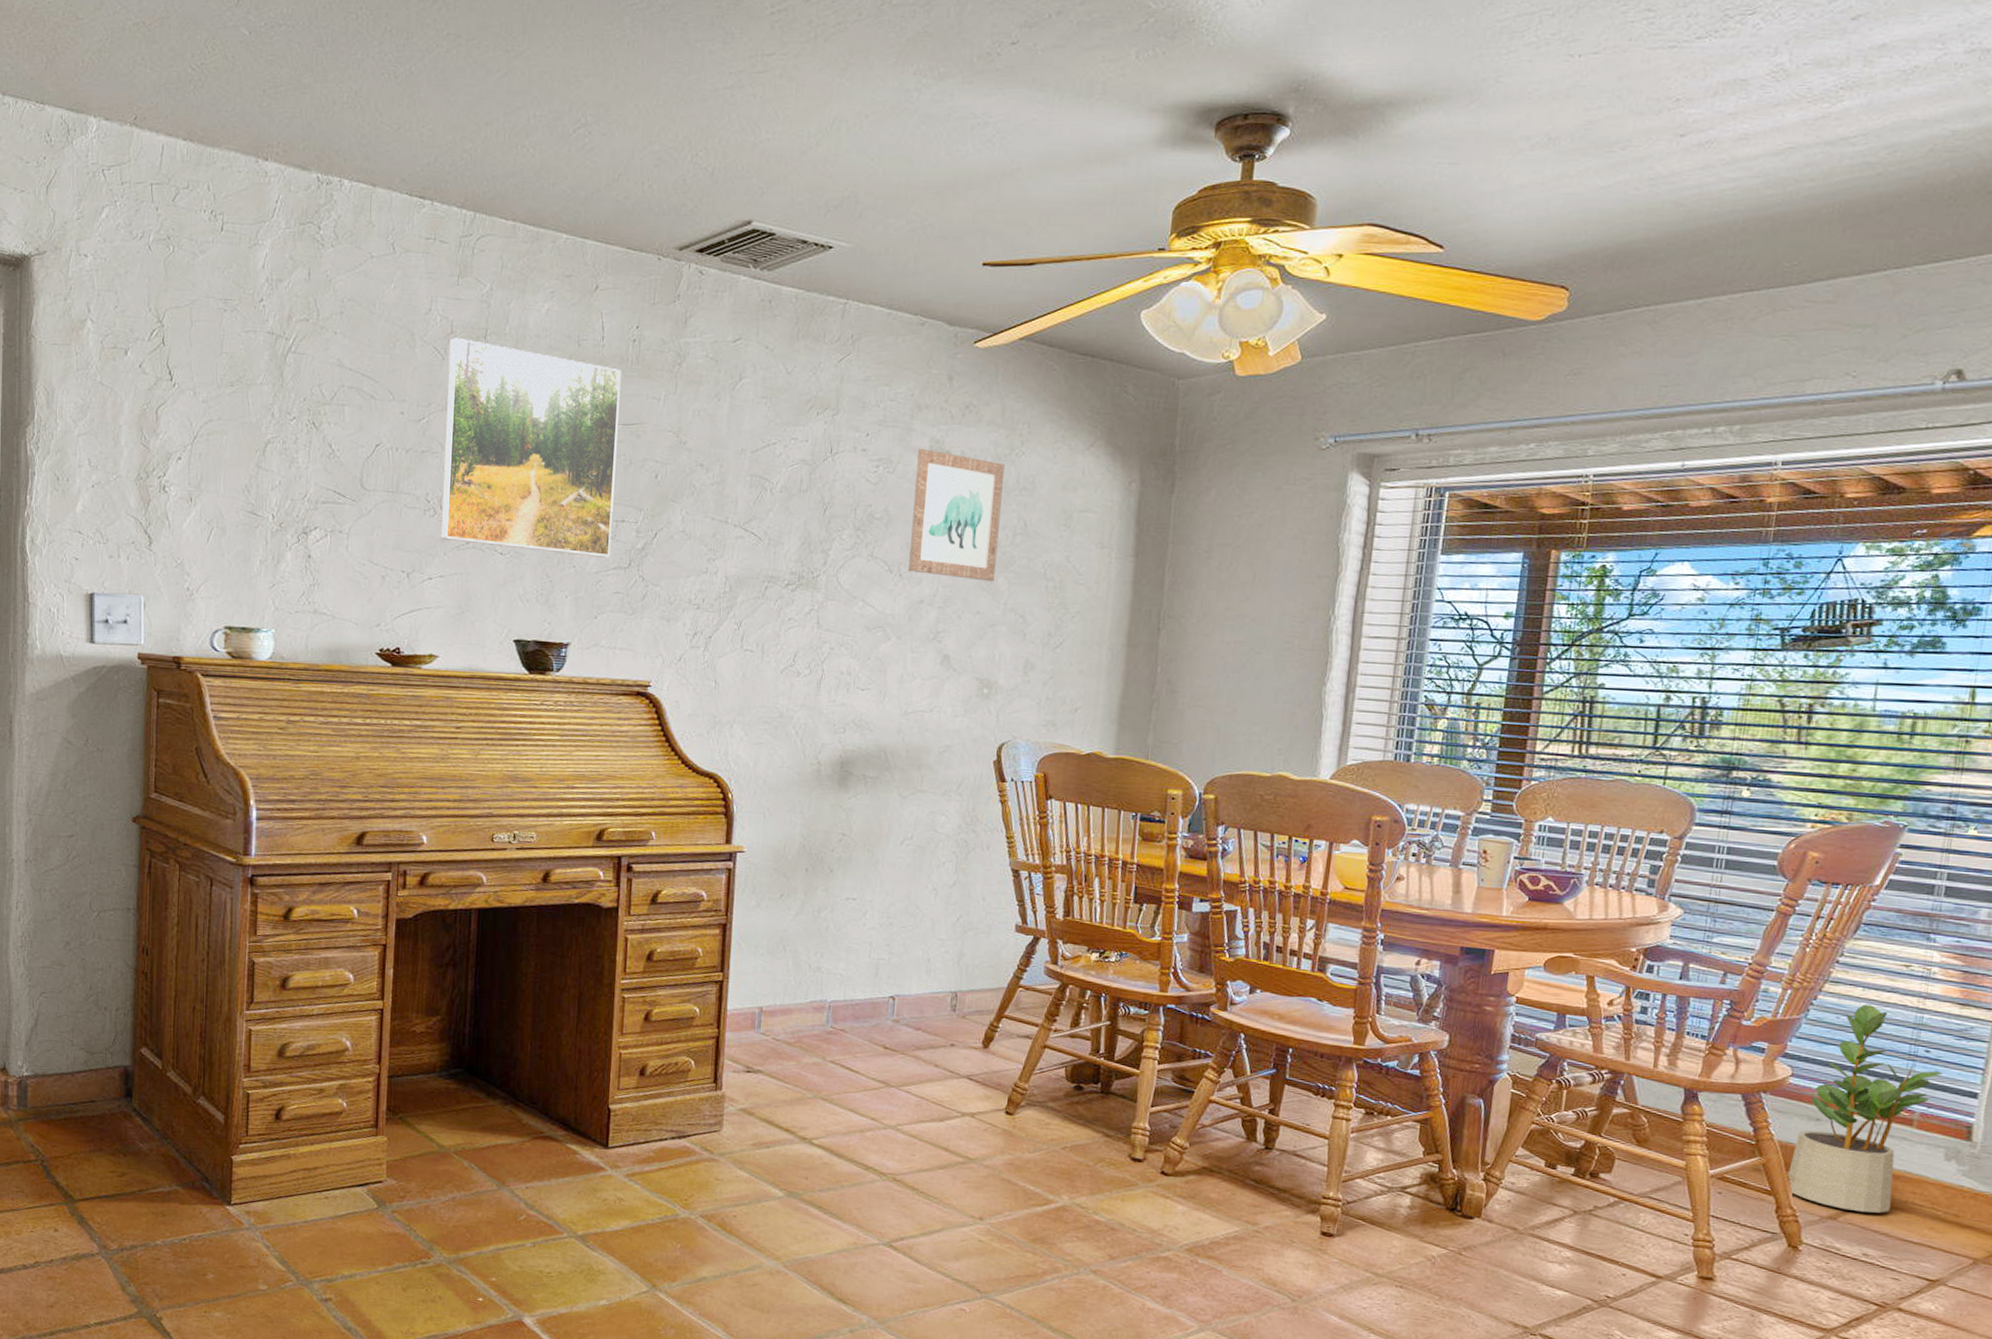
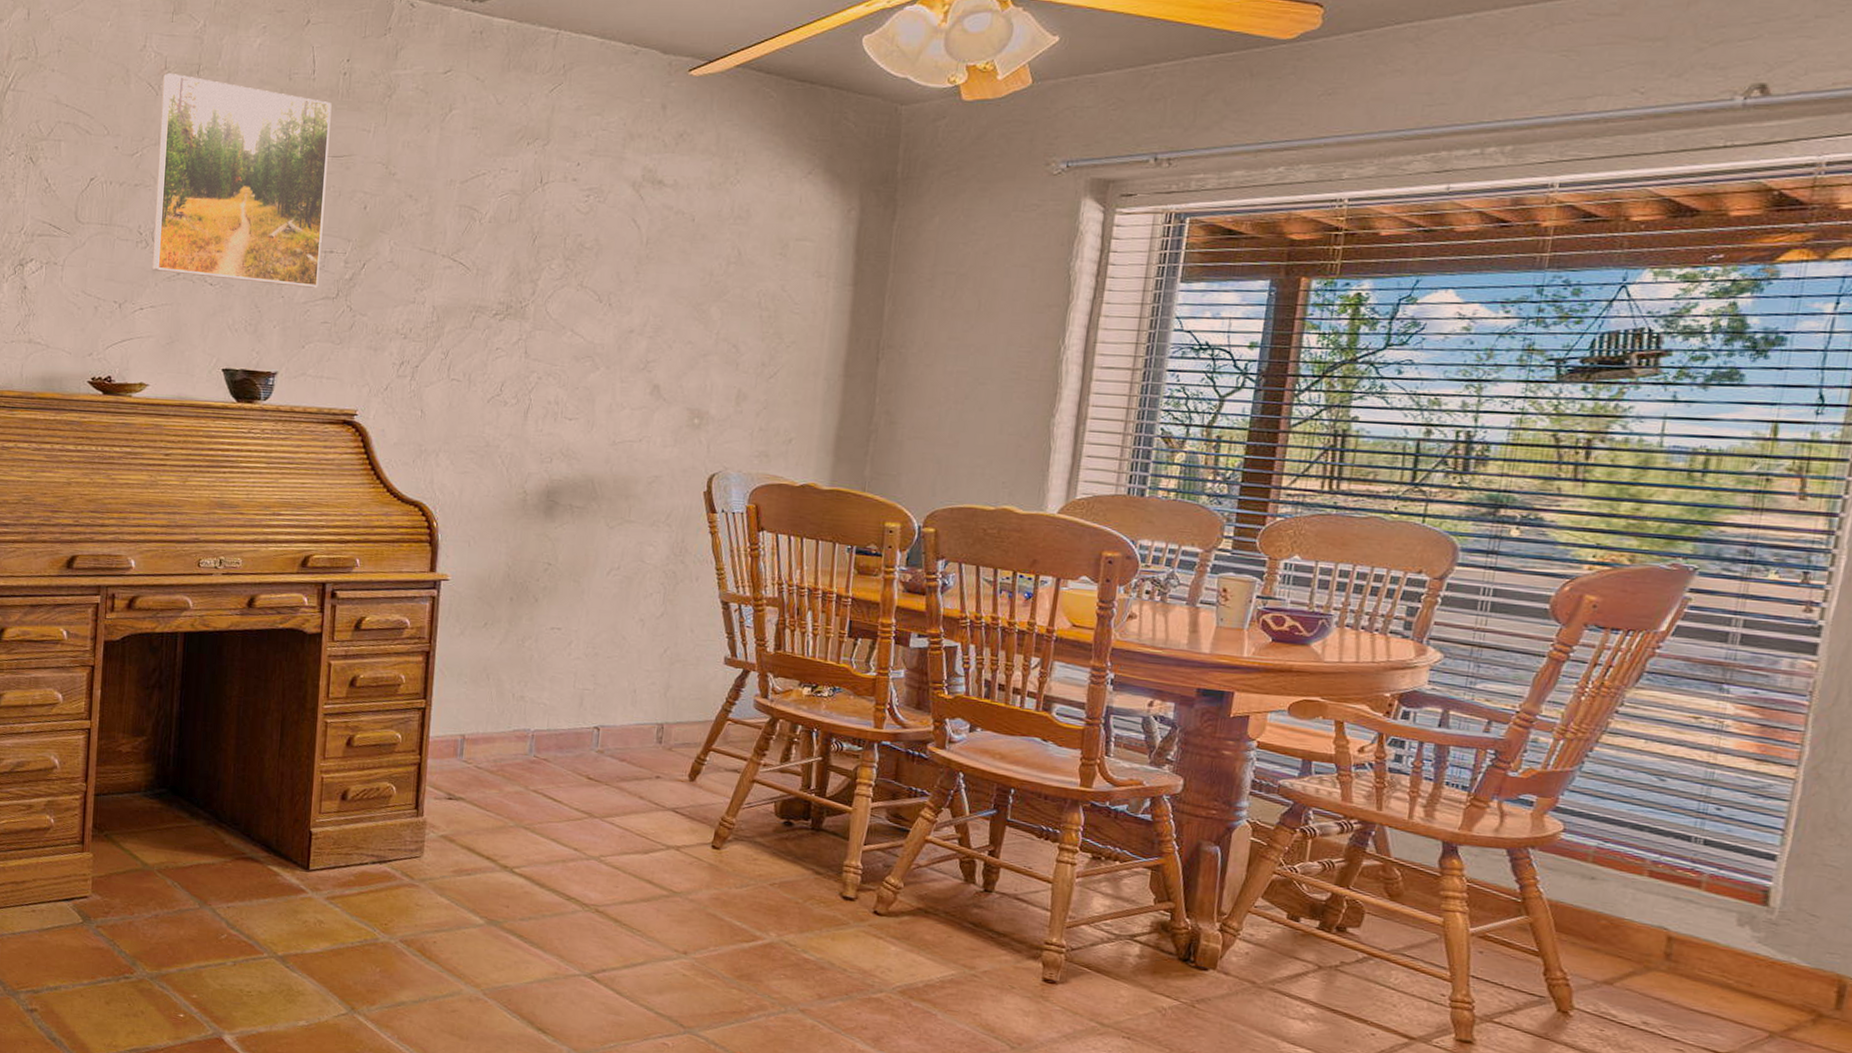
wall art: present [908,448,1005,582] -> none [618,177,719,311]
potted plant: present [1785,1004,1942,1213] -> none [1555,757,1735,980]

